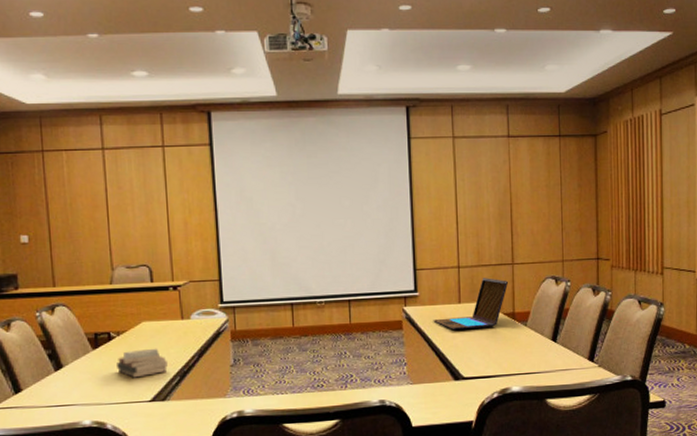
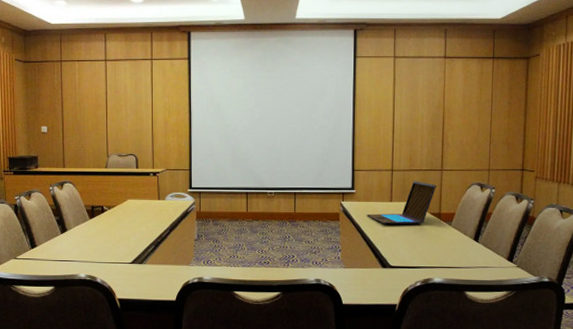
book: present [117,348,168,378] -> none [107,221,145,244]

